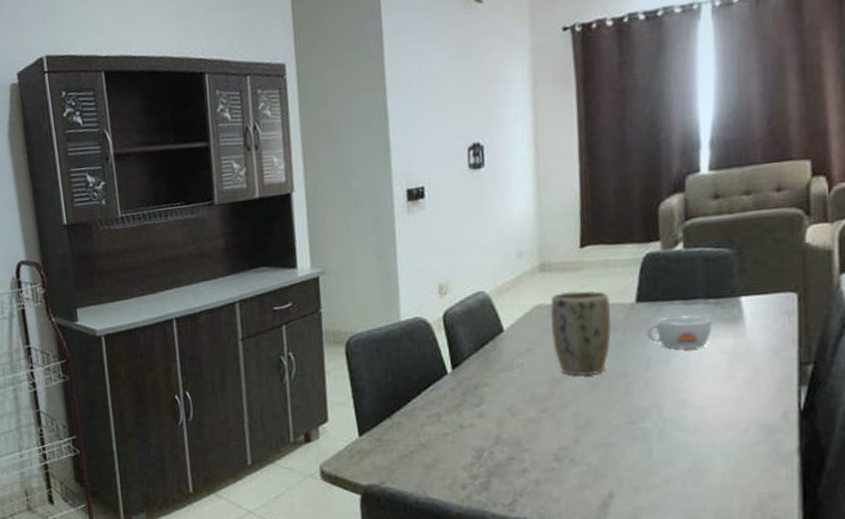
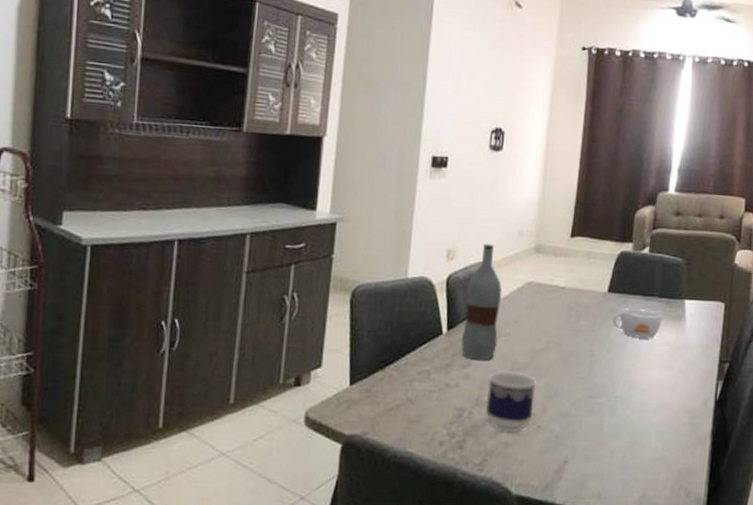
bottle: none [466,271,510,396] -> present [461,243,502,360]
cup: none [505,403,563,470] -> present [486,370,537,433]
plant pot: present [550,290,612,376] -> none [537,273,588,352]

